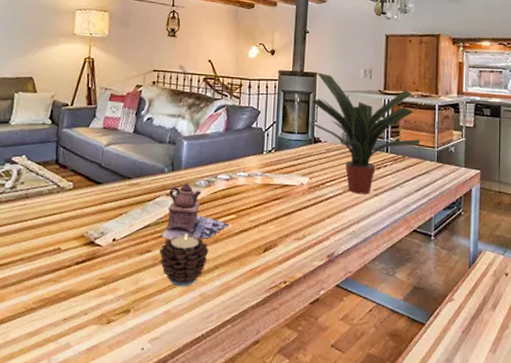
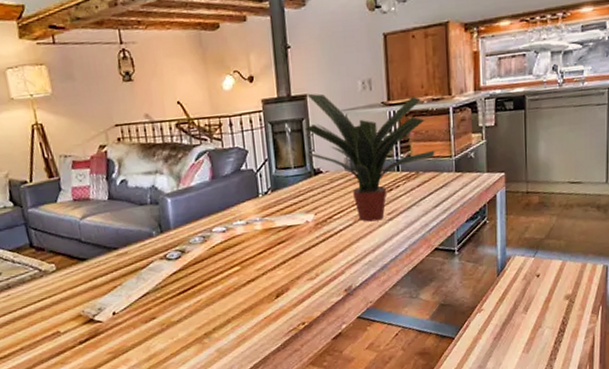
candle: present [159,233,209,287] -> none [165,294,218,347]
teapot: present [161,184,228,240] -> none [162,243,234,304]

